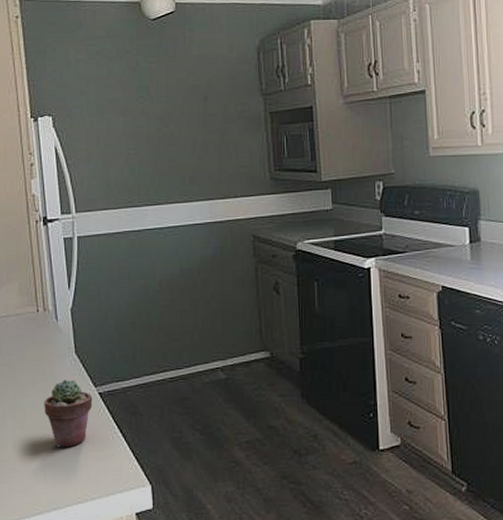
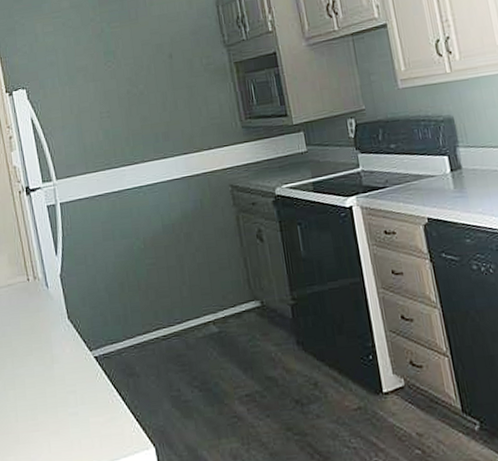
potted succulent: present [44,380,93,447] -> none [42,345,90,415]

